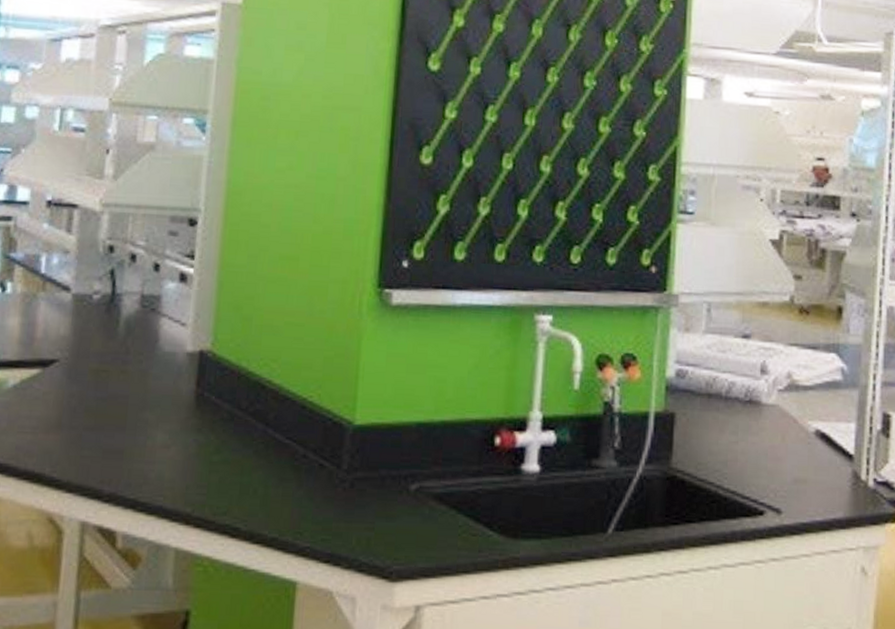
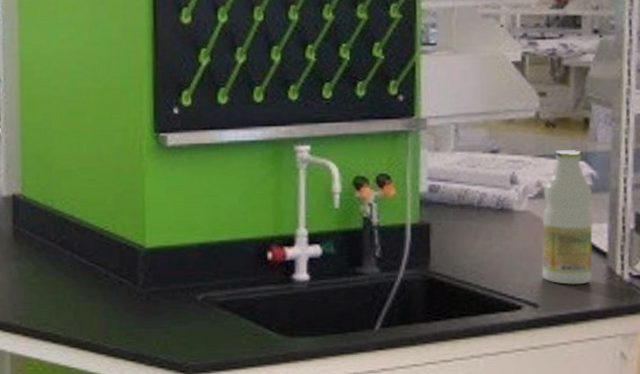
bottle: none [786,338,842,490] -> present [541,149,594,285]

